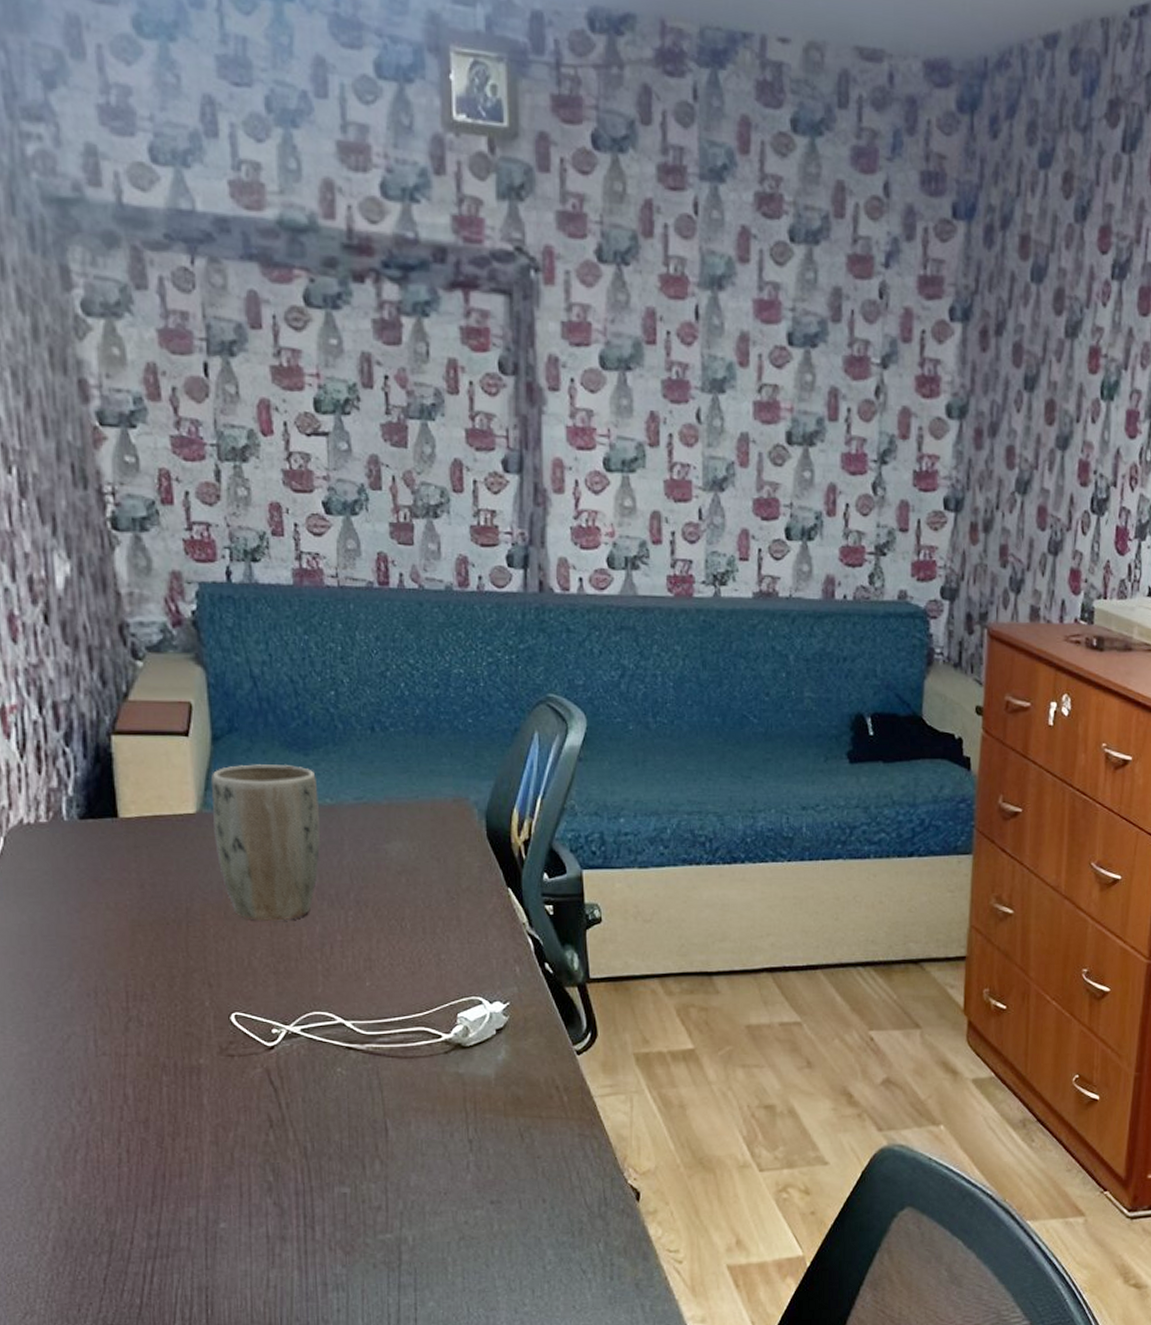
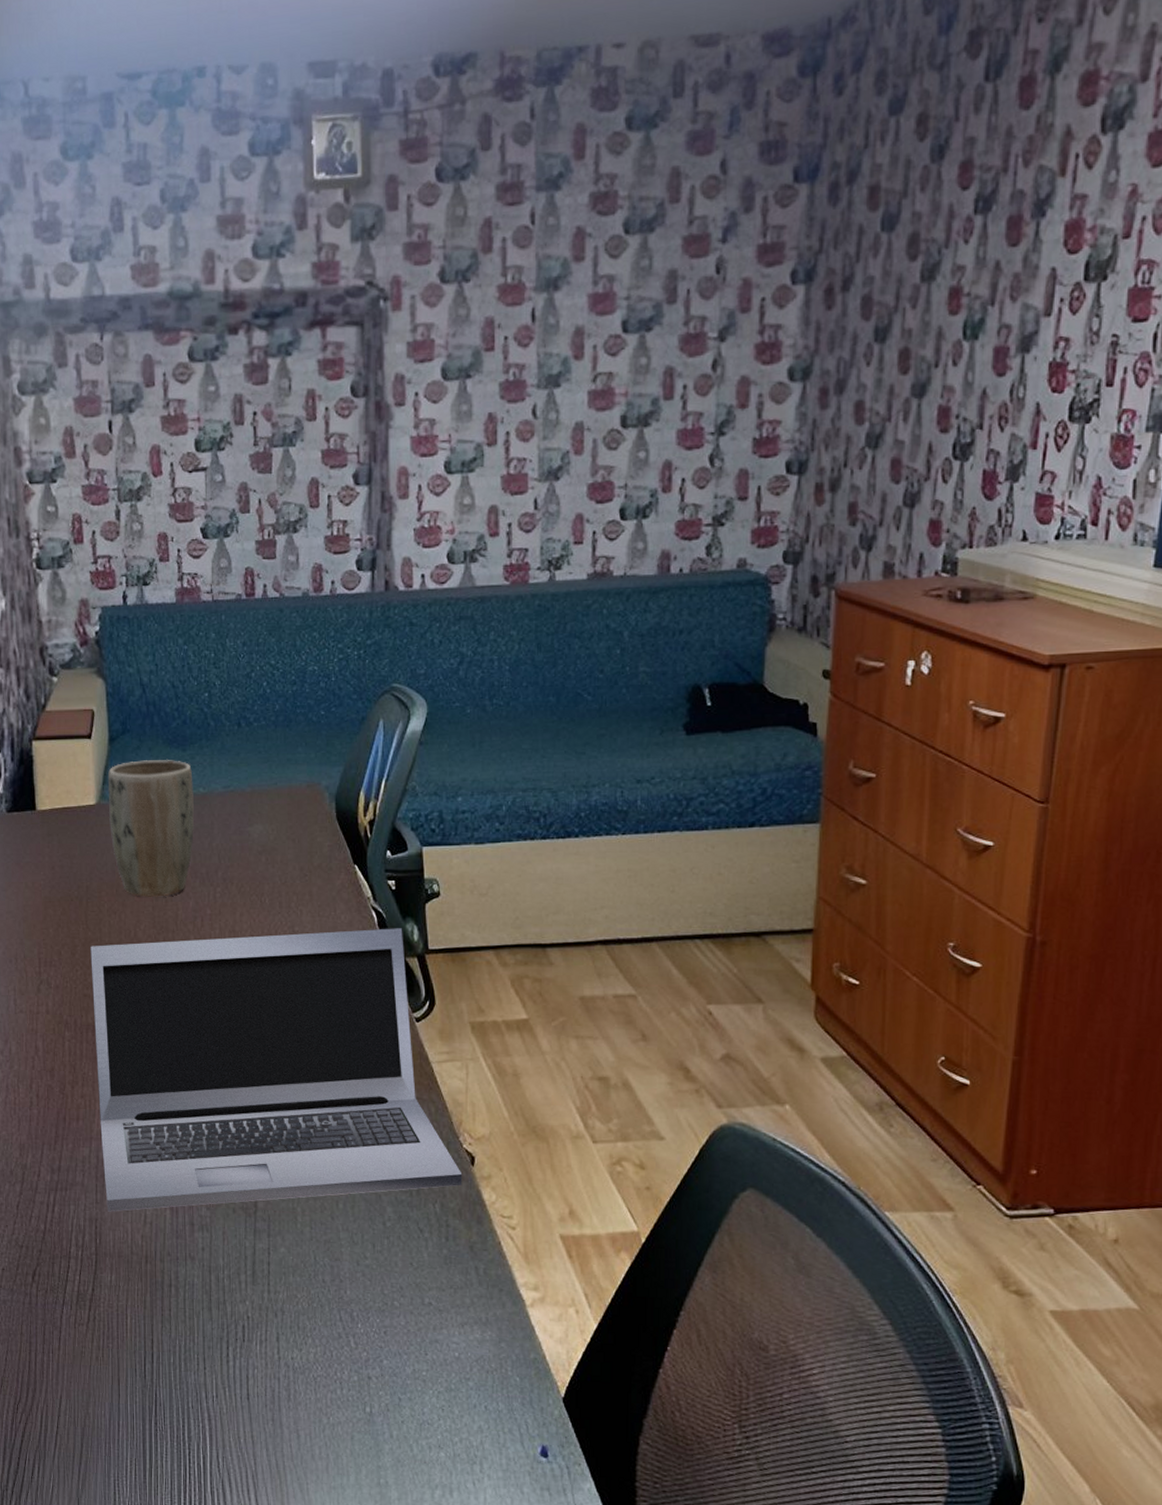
laptop: none [192,956,627,1278] -> present [90,928,463,1212]

